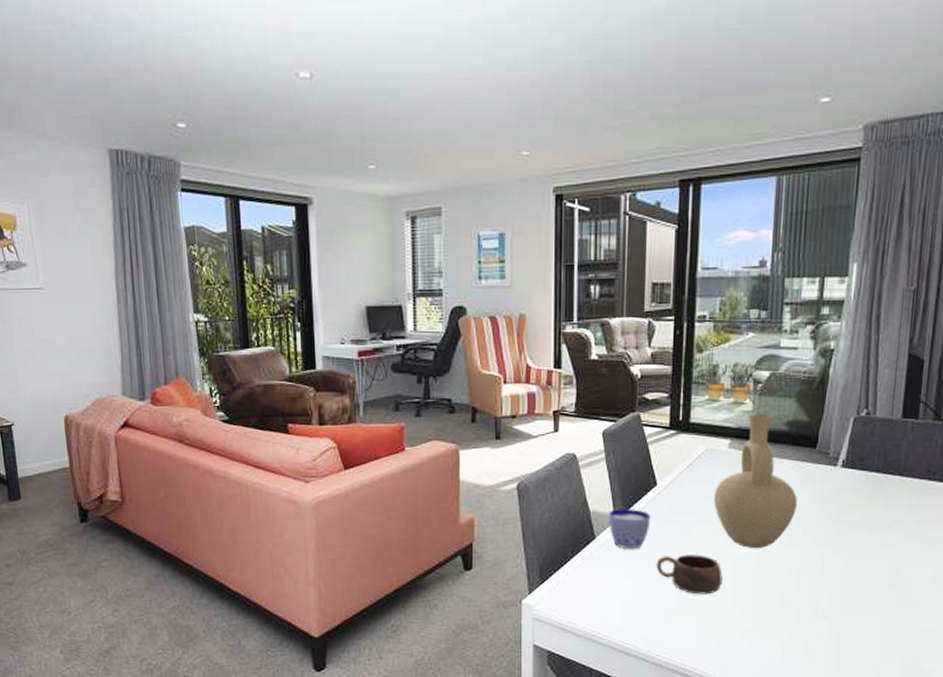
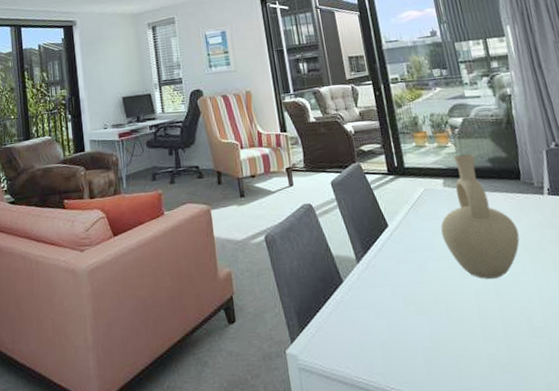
cup: present [608,509,651,550] -> none [350,250,391,290]
cup: present [656,555,723,595] -> none [403,289,470,331]

